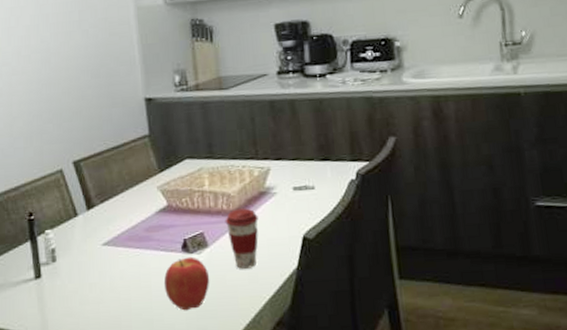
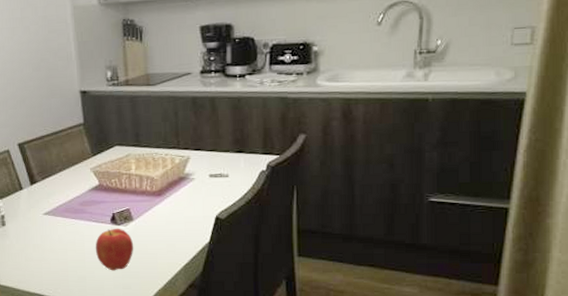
coffee cup: present [225,208,258,269] -> none [148,190,177,240]

